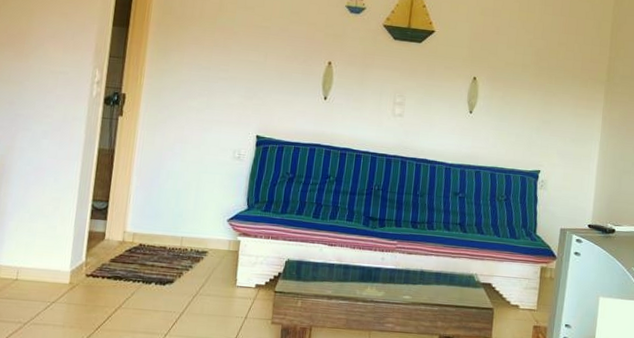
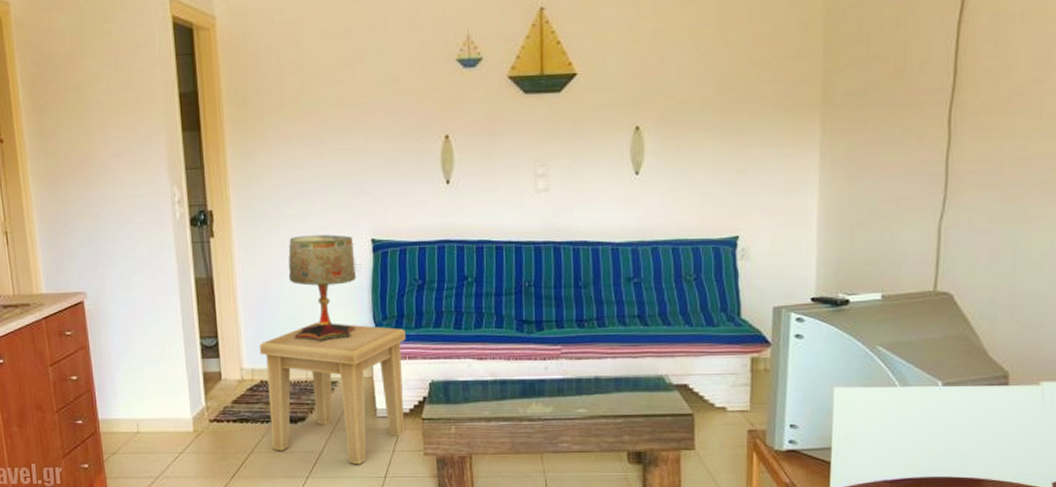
side table: none [139,198,272,328] -> present [259,322,406,465]
table lamp: none [176,124,241,215] -> present [288,234,357,341]

